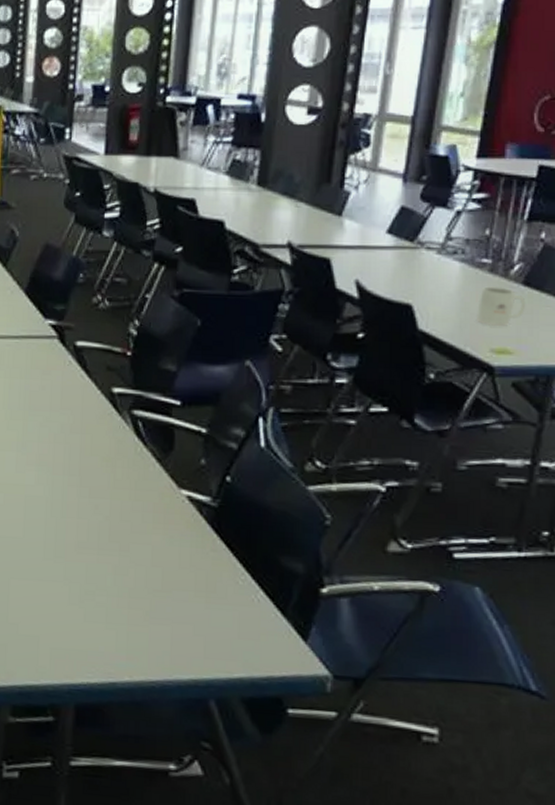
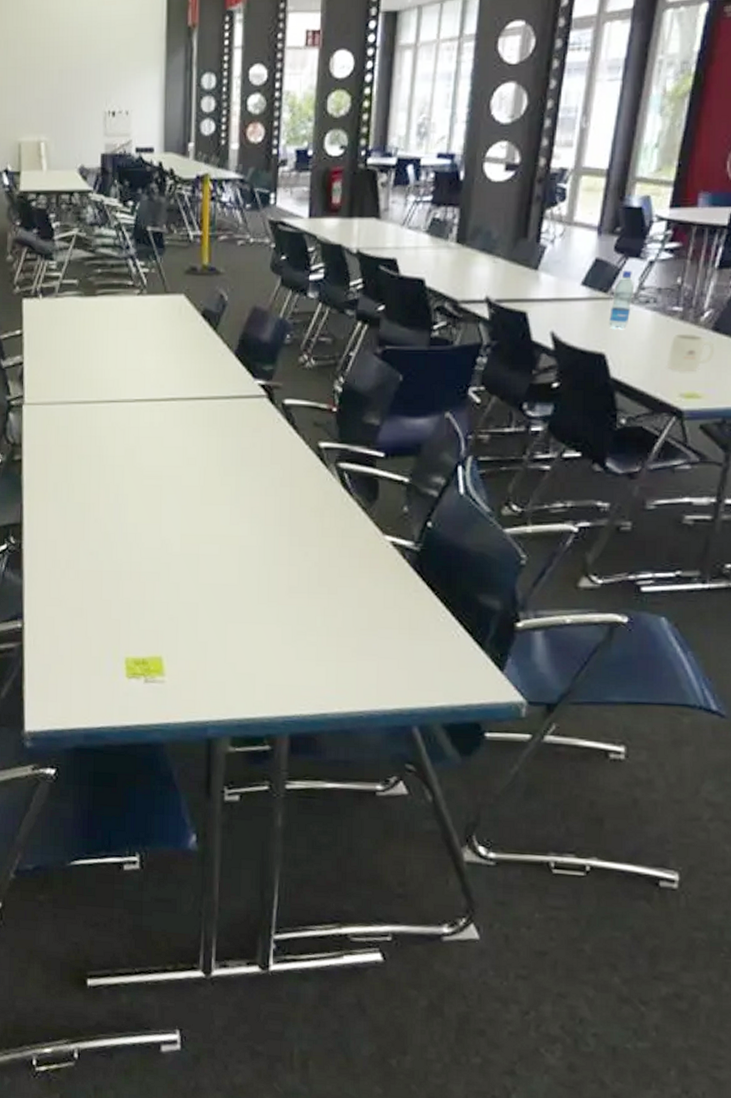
bottle: none [415,220,442,281] -> present [608,271,635,330]

